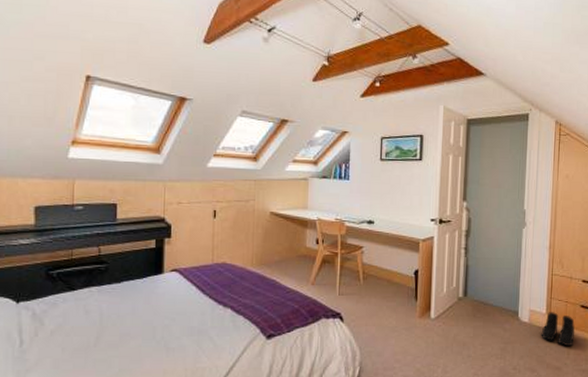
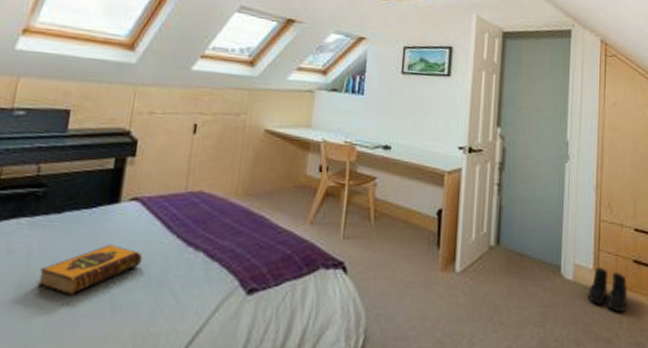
hardback book: none [111,305,185,342] -> present [38,244,143,295]

